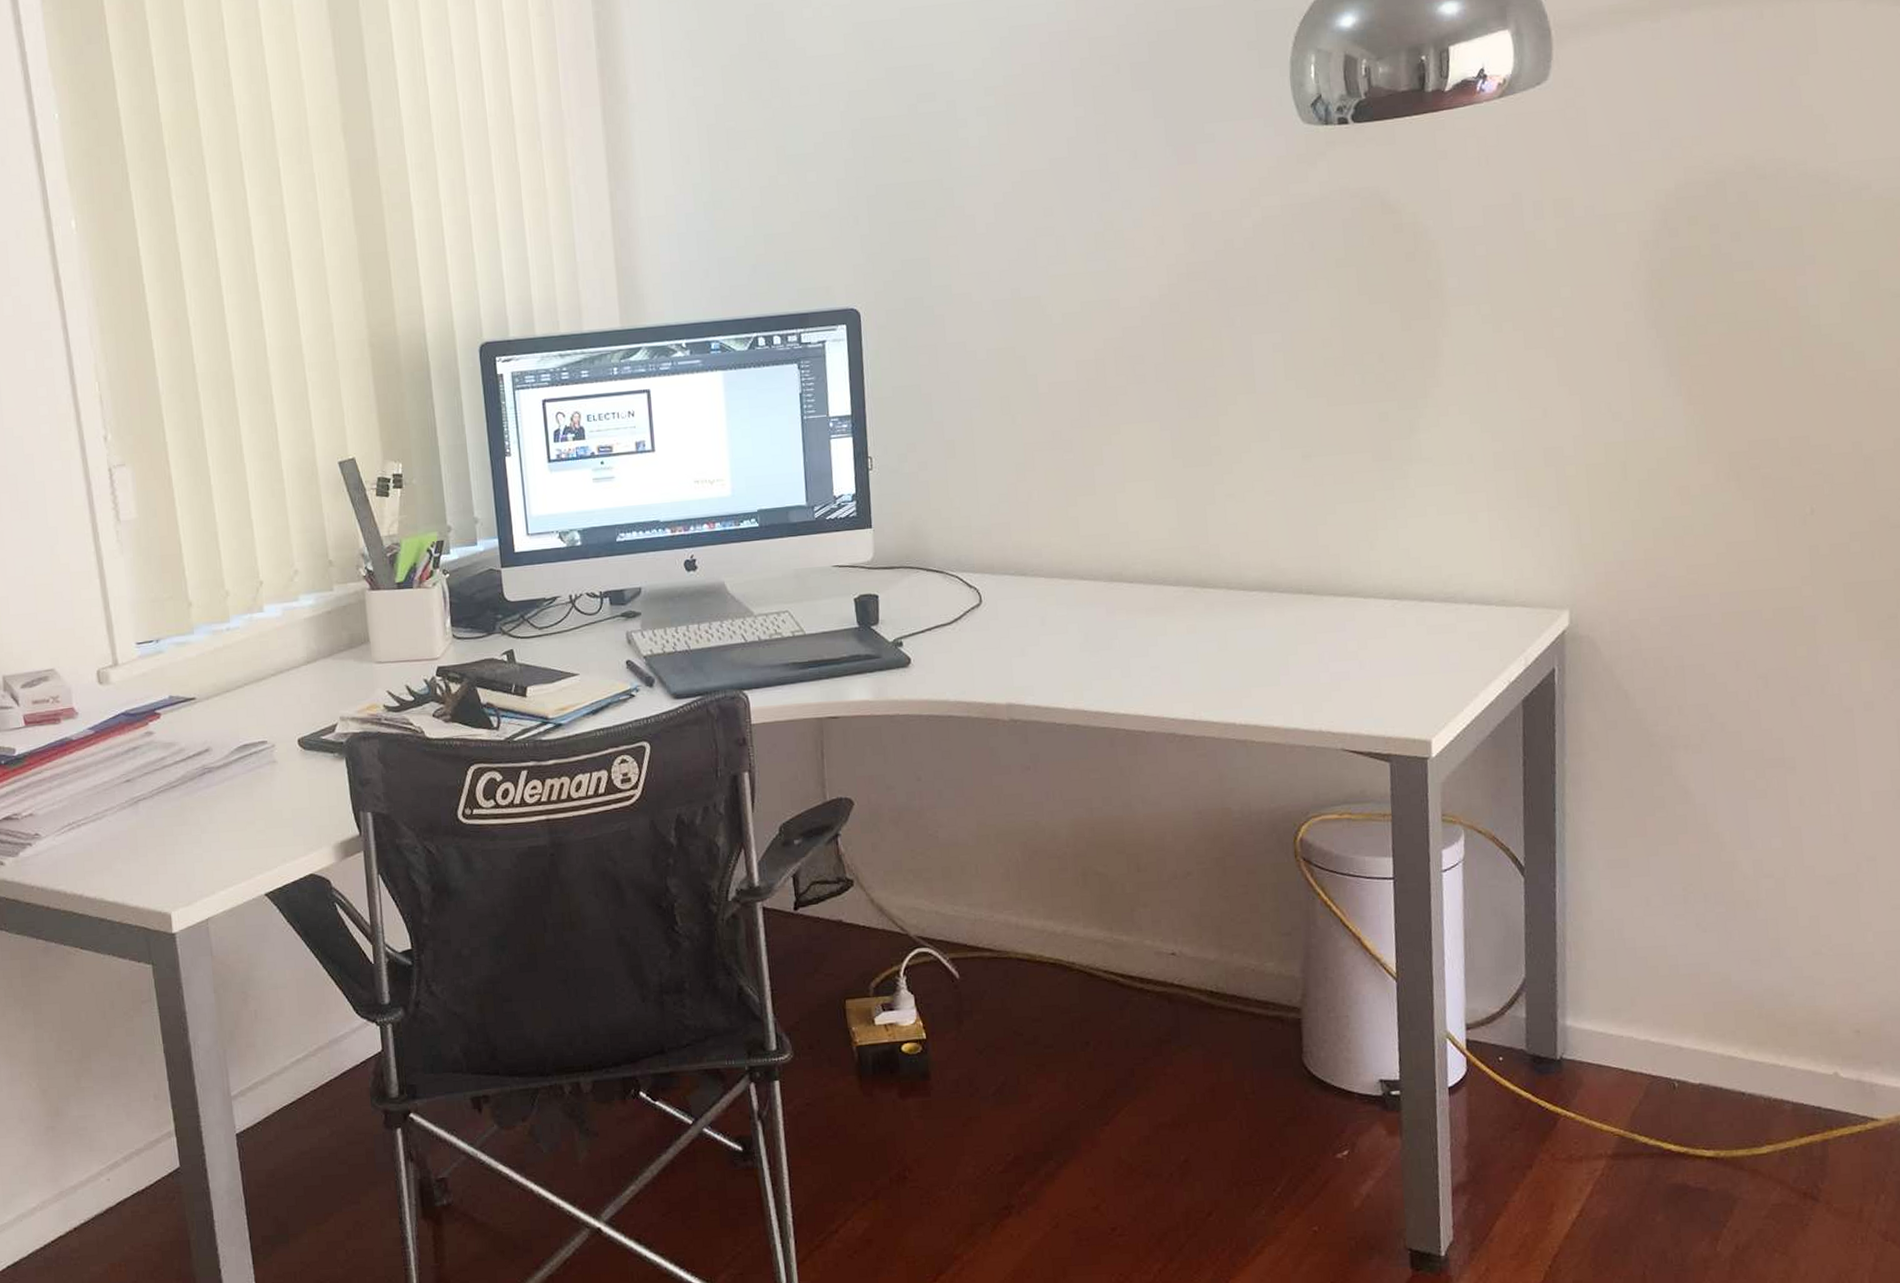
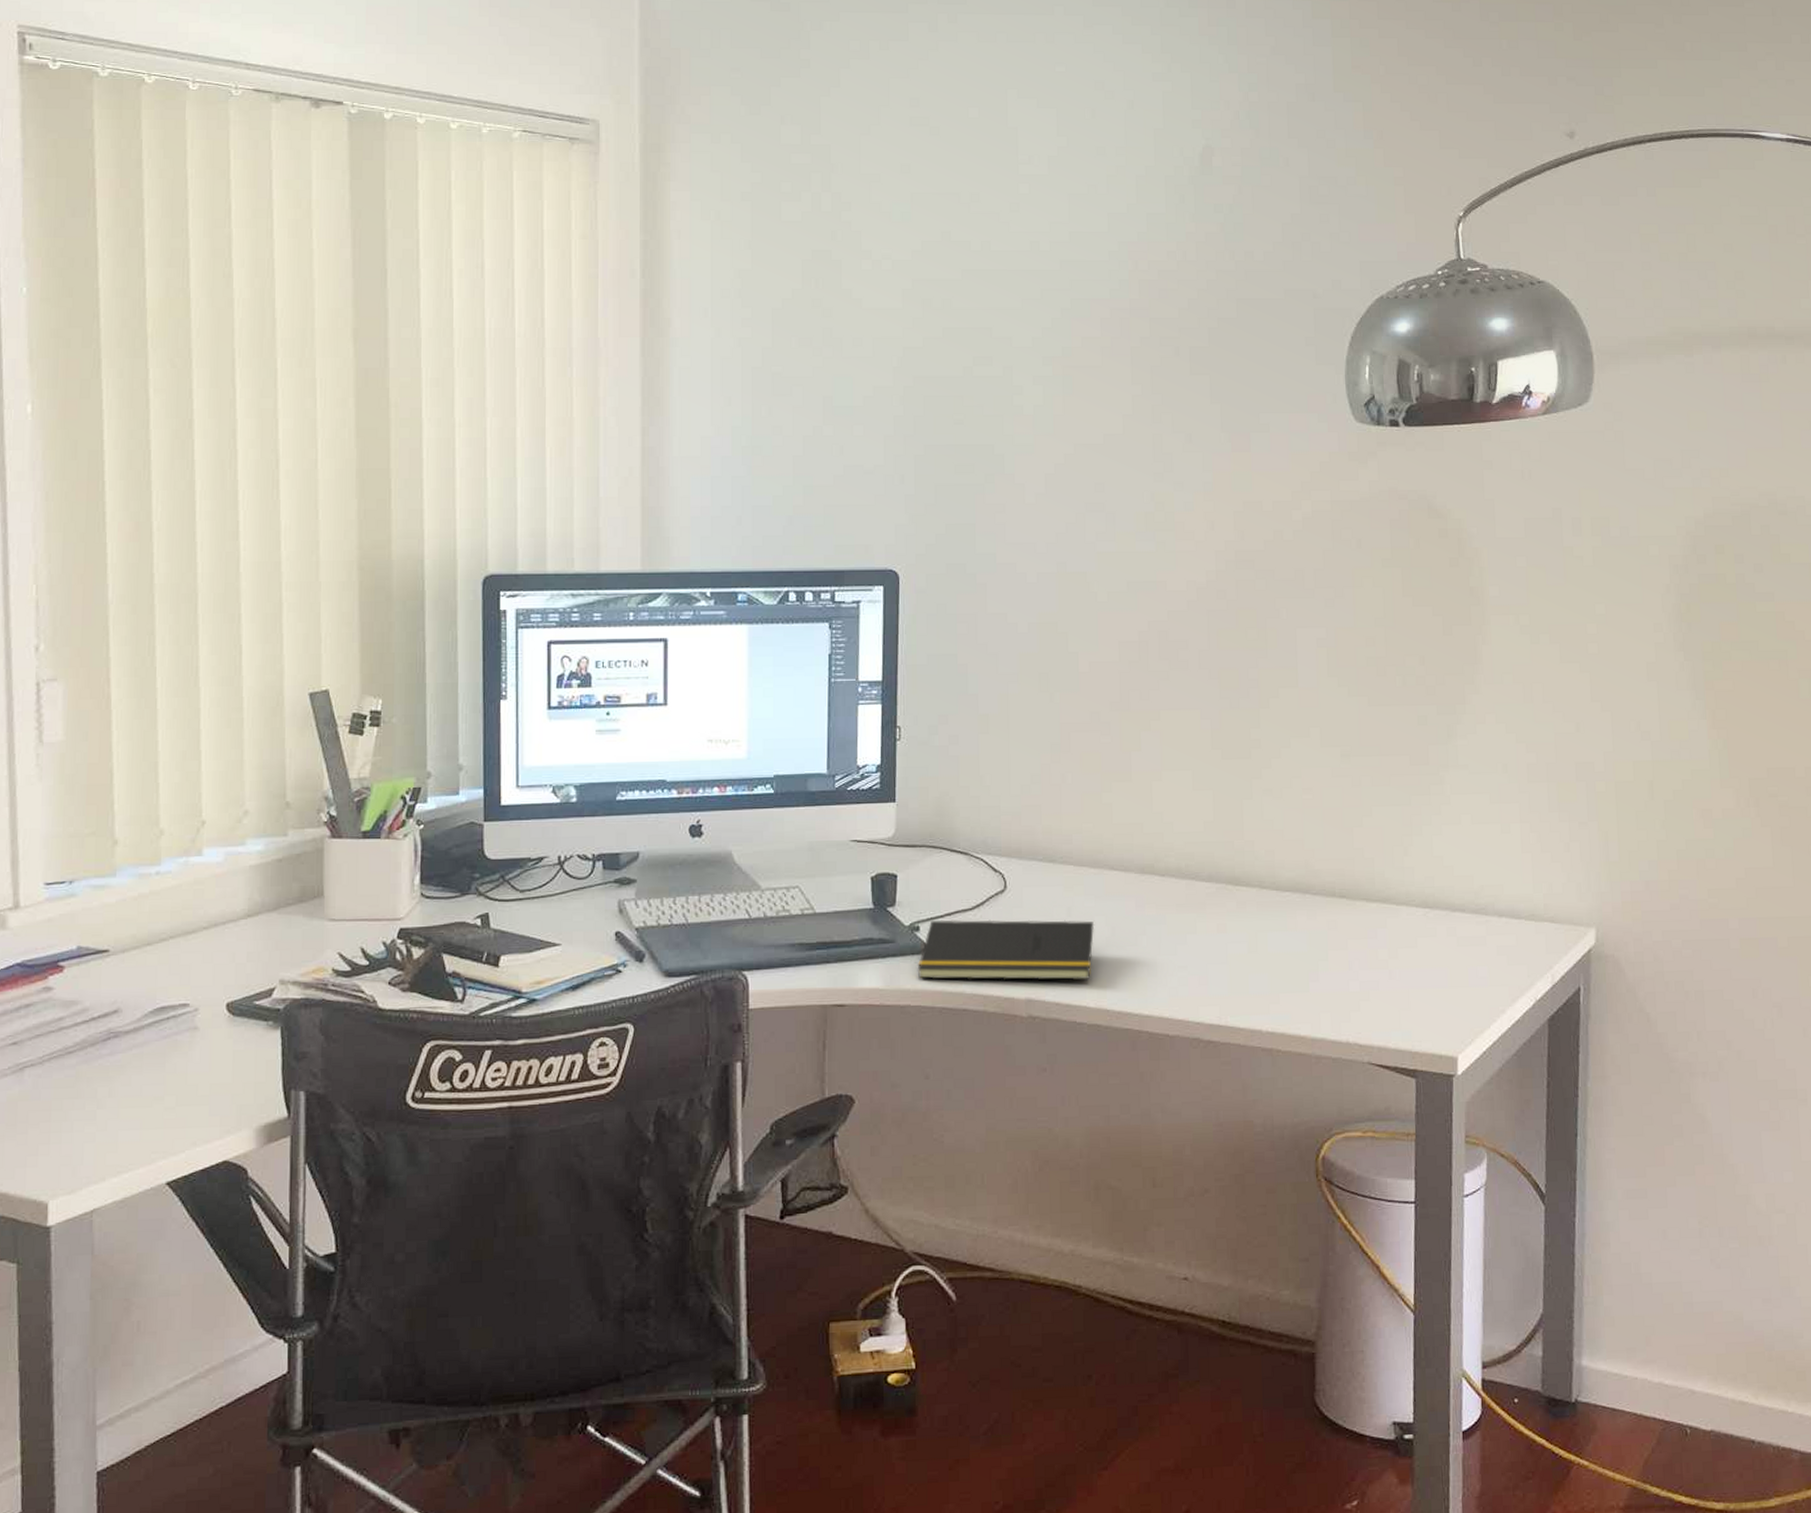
notepad: none [903,629,1068,691] -> present [917,919,1095,980]

